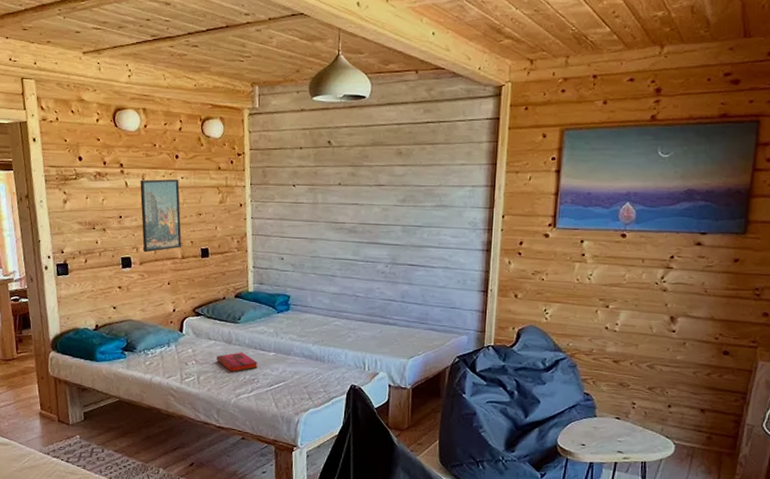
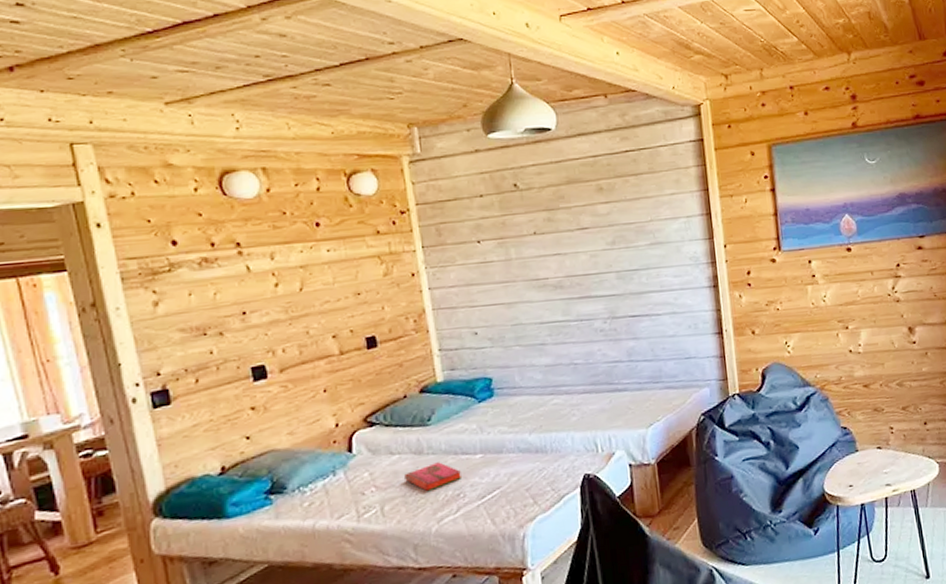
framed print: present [140,179,182,253] -> none [268,252,337,355]

